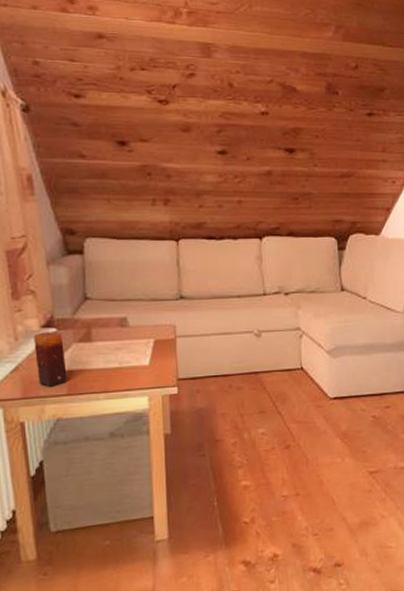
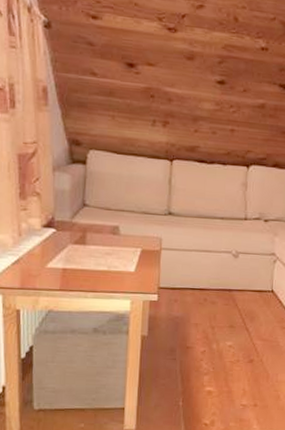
candle: present [34,331,67,387] -> none [35,231,62,281]

